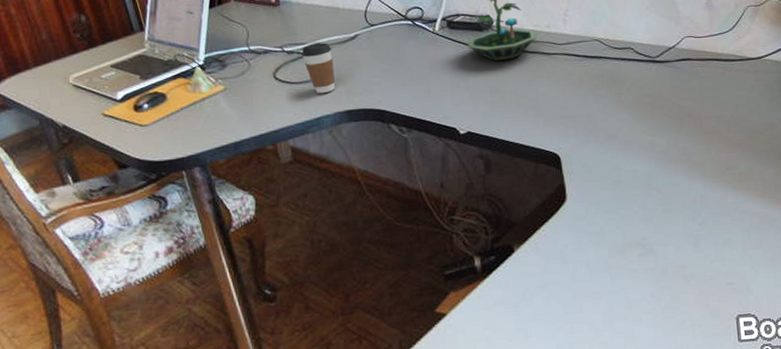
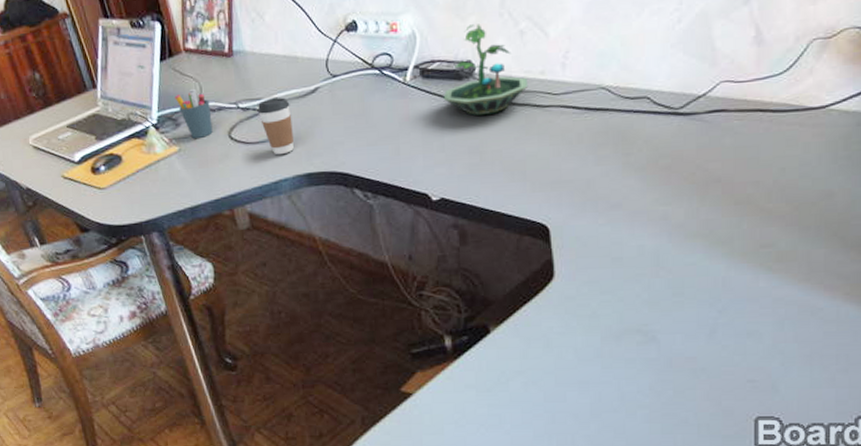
pen holder: none [222,34,258,79] -> present [175,89,213,139]

